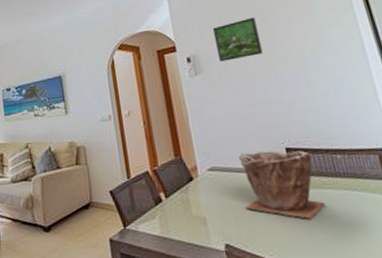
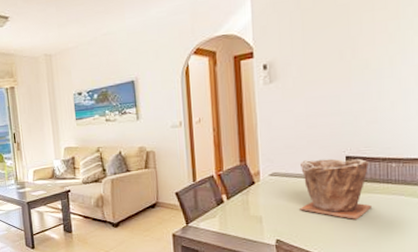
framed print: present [213,16,263,62] -> none [294,21,341,70]

